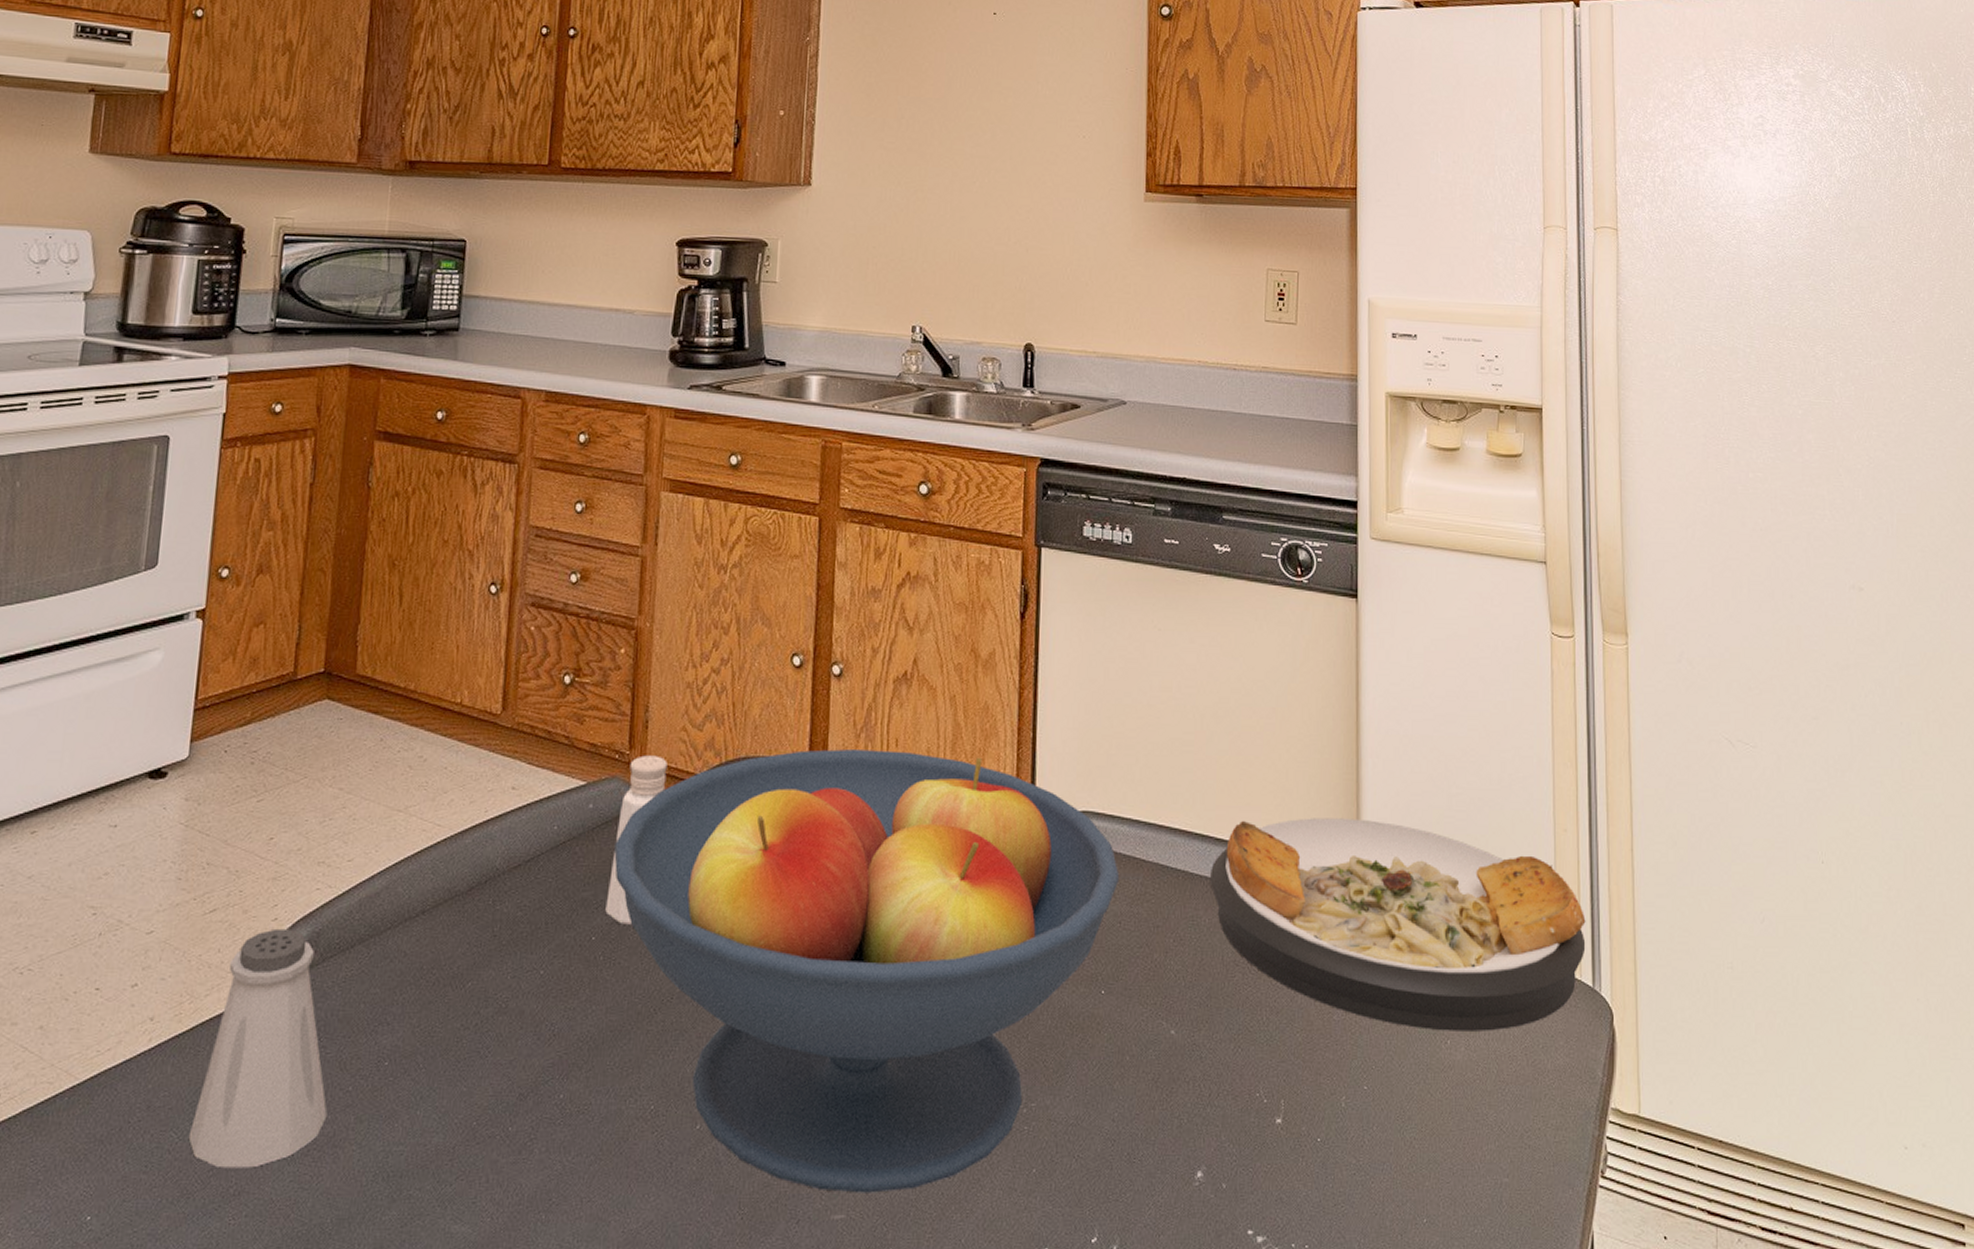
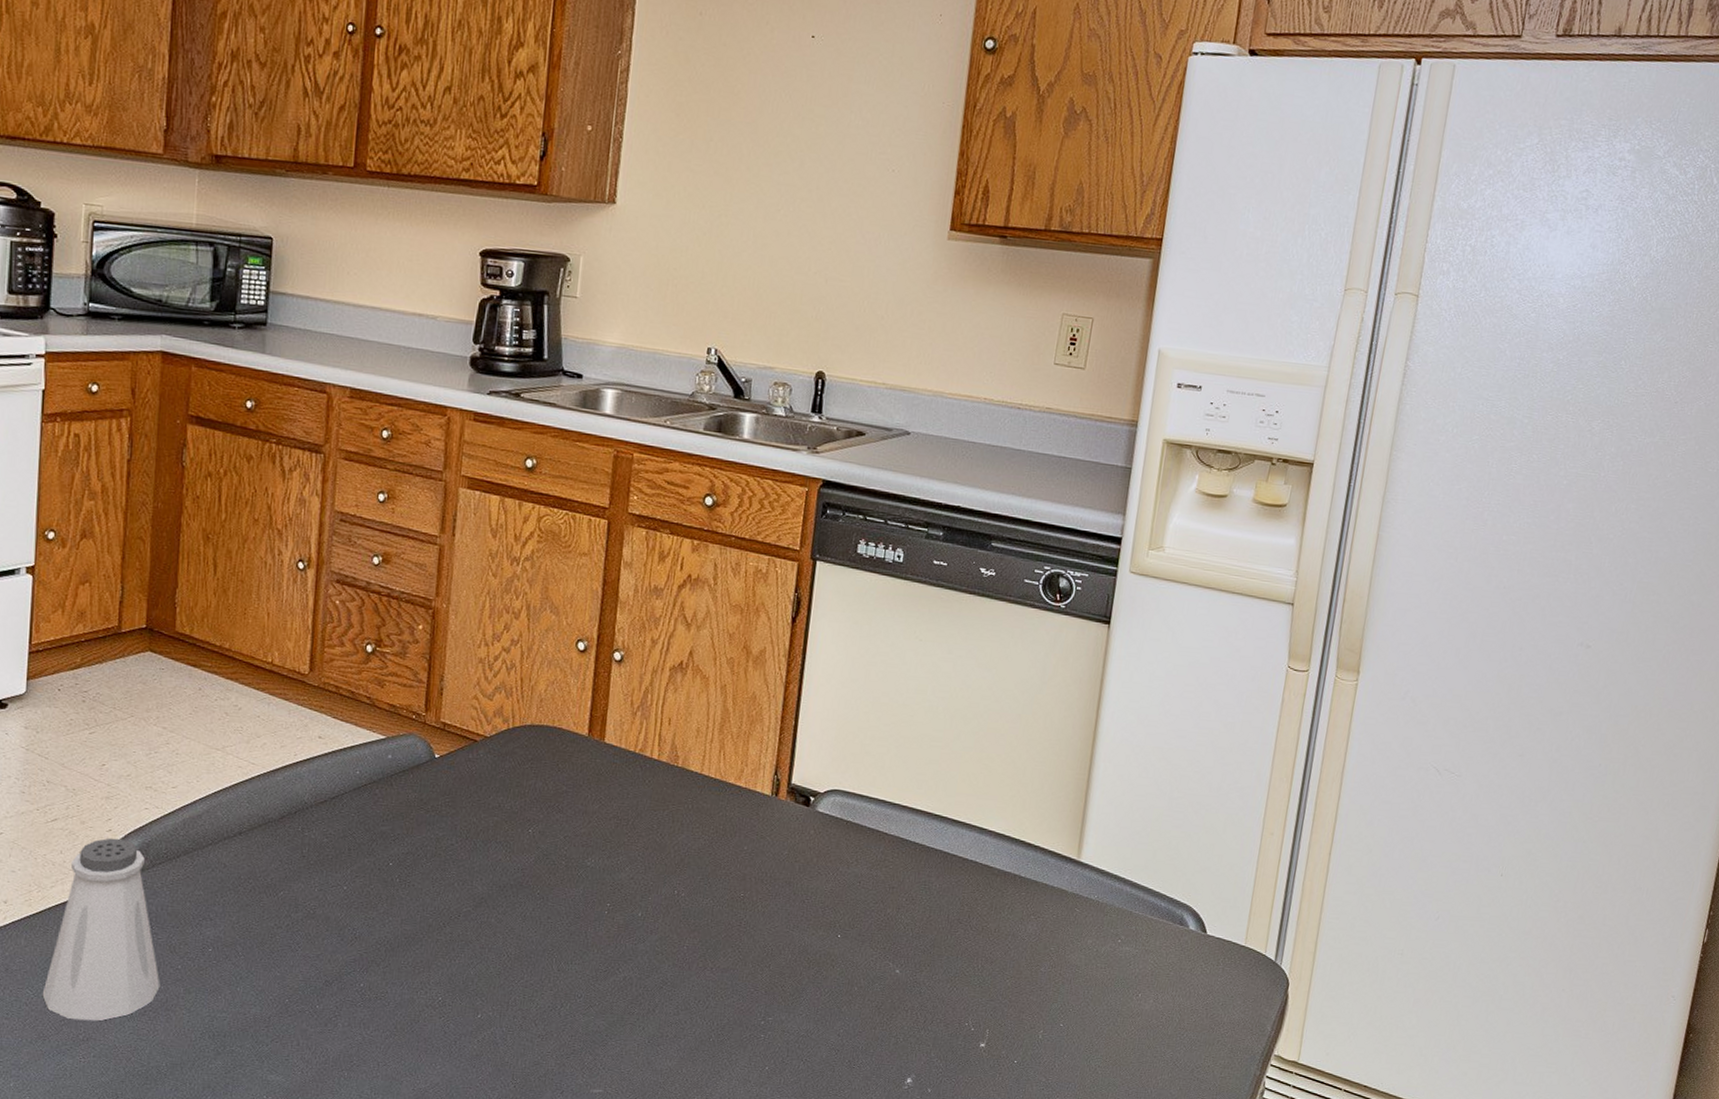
pepper shaker: present [605,755,667,925] -> none [402,717,460,855]
fruit bowl: present [614,749,1120,1193] -> none [410,722,863,1076]
plate: present [1209,818,1586,1031] -> none [943,806,1278,989]

